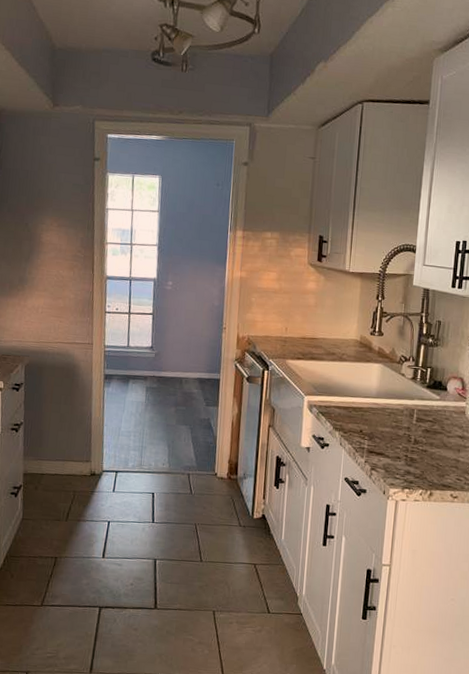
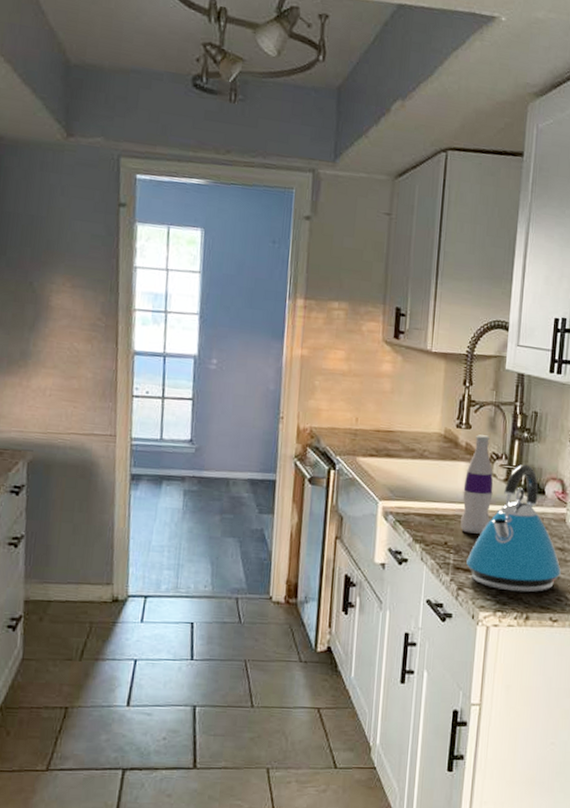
bottle: none [374,340,402,424] -> present [460,434,494,534]
kettle: none [379,365,461,473] -> present [466,464,561,593]

